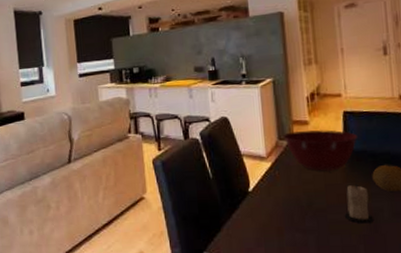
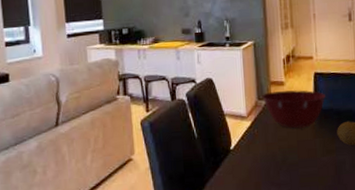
candle: present [344,184,375,224] -> none [313,139,338,176]

